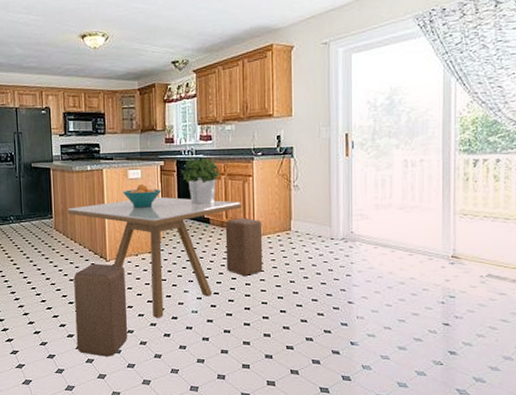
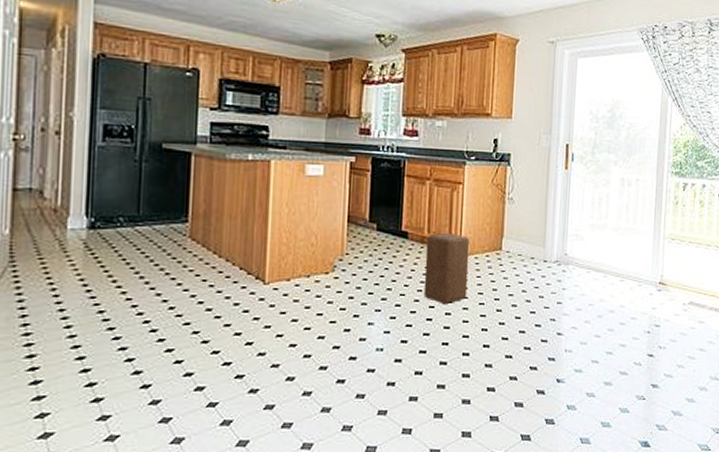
dining table: present [68,196,241,318] -> none [213,201,448,360]
stool: present [74,263,127,357] -> none [208,286,290,416]
fruit bowl: present [123,183,161,208] -> none [296,182,349,215]
potted plant: present [181,156,220,204] -> none [376,154,425,214]

